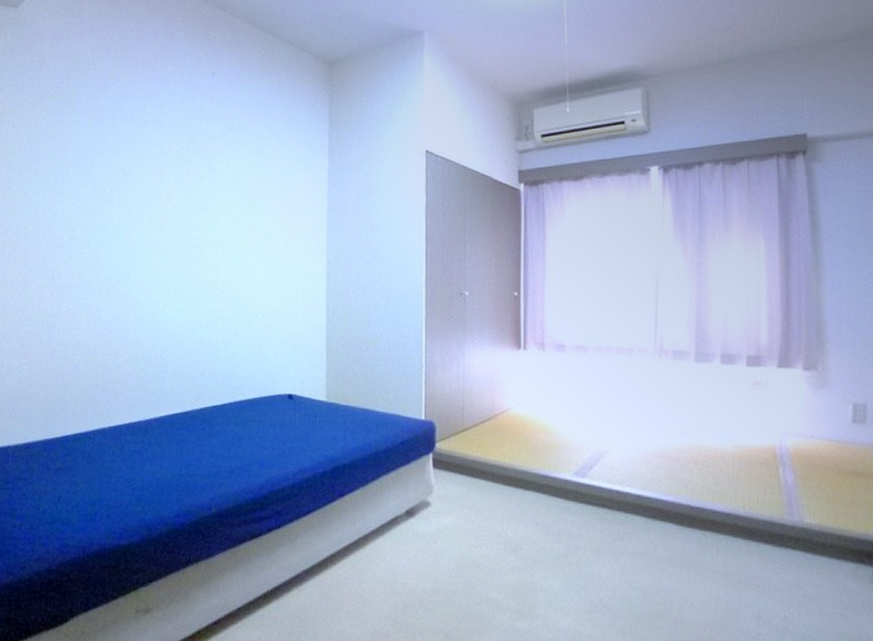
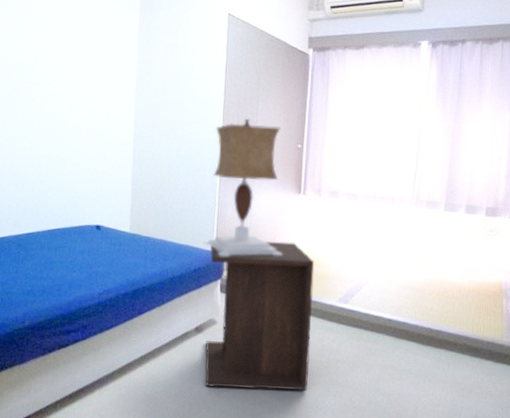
table lamp: none [410,266,503,425] -> present [203,119,282,257]
nightstand: none [418,405,545,587] -> present [204,241,315,391]

